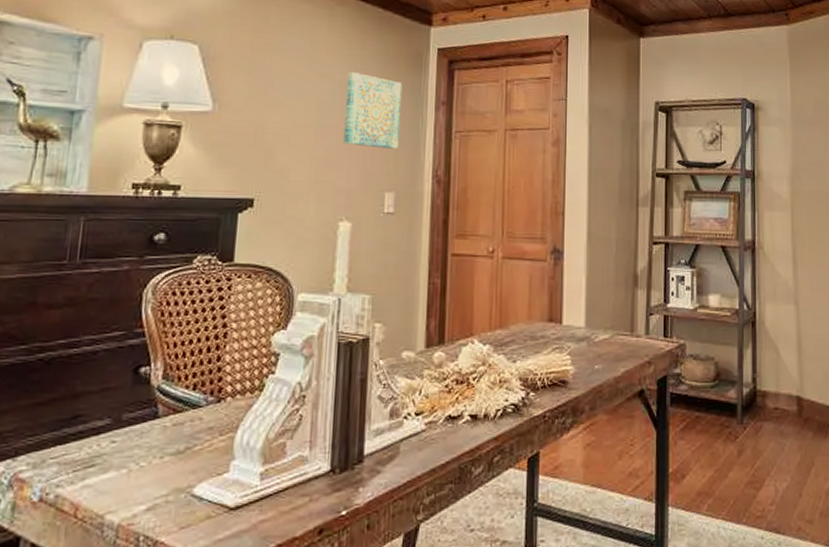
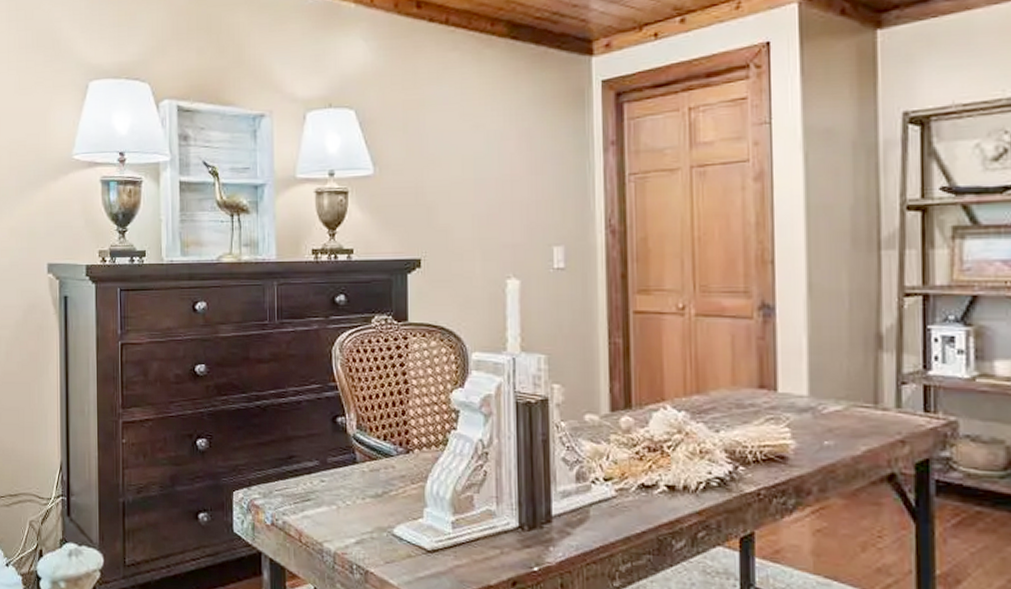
wall art: present [343,72,403,149] -> none [503,119,565,200]

